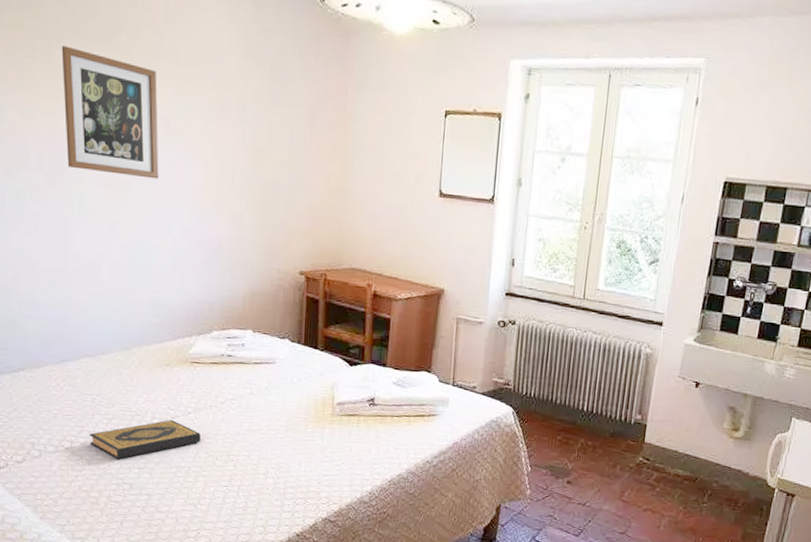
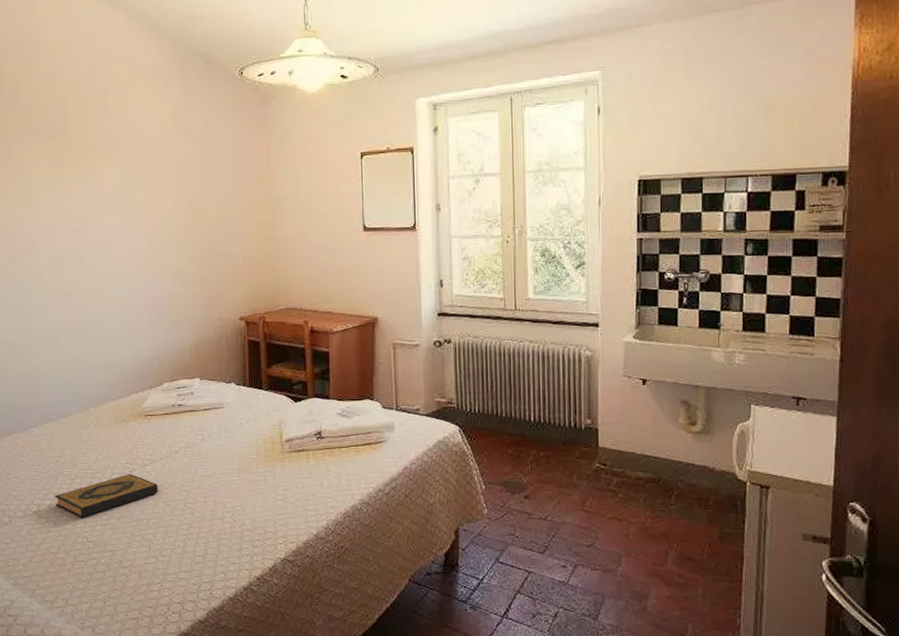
wall art: present [61,46,159,179] -> none [18,145,107,250]

